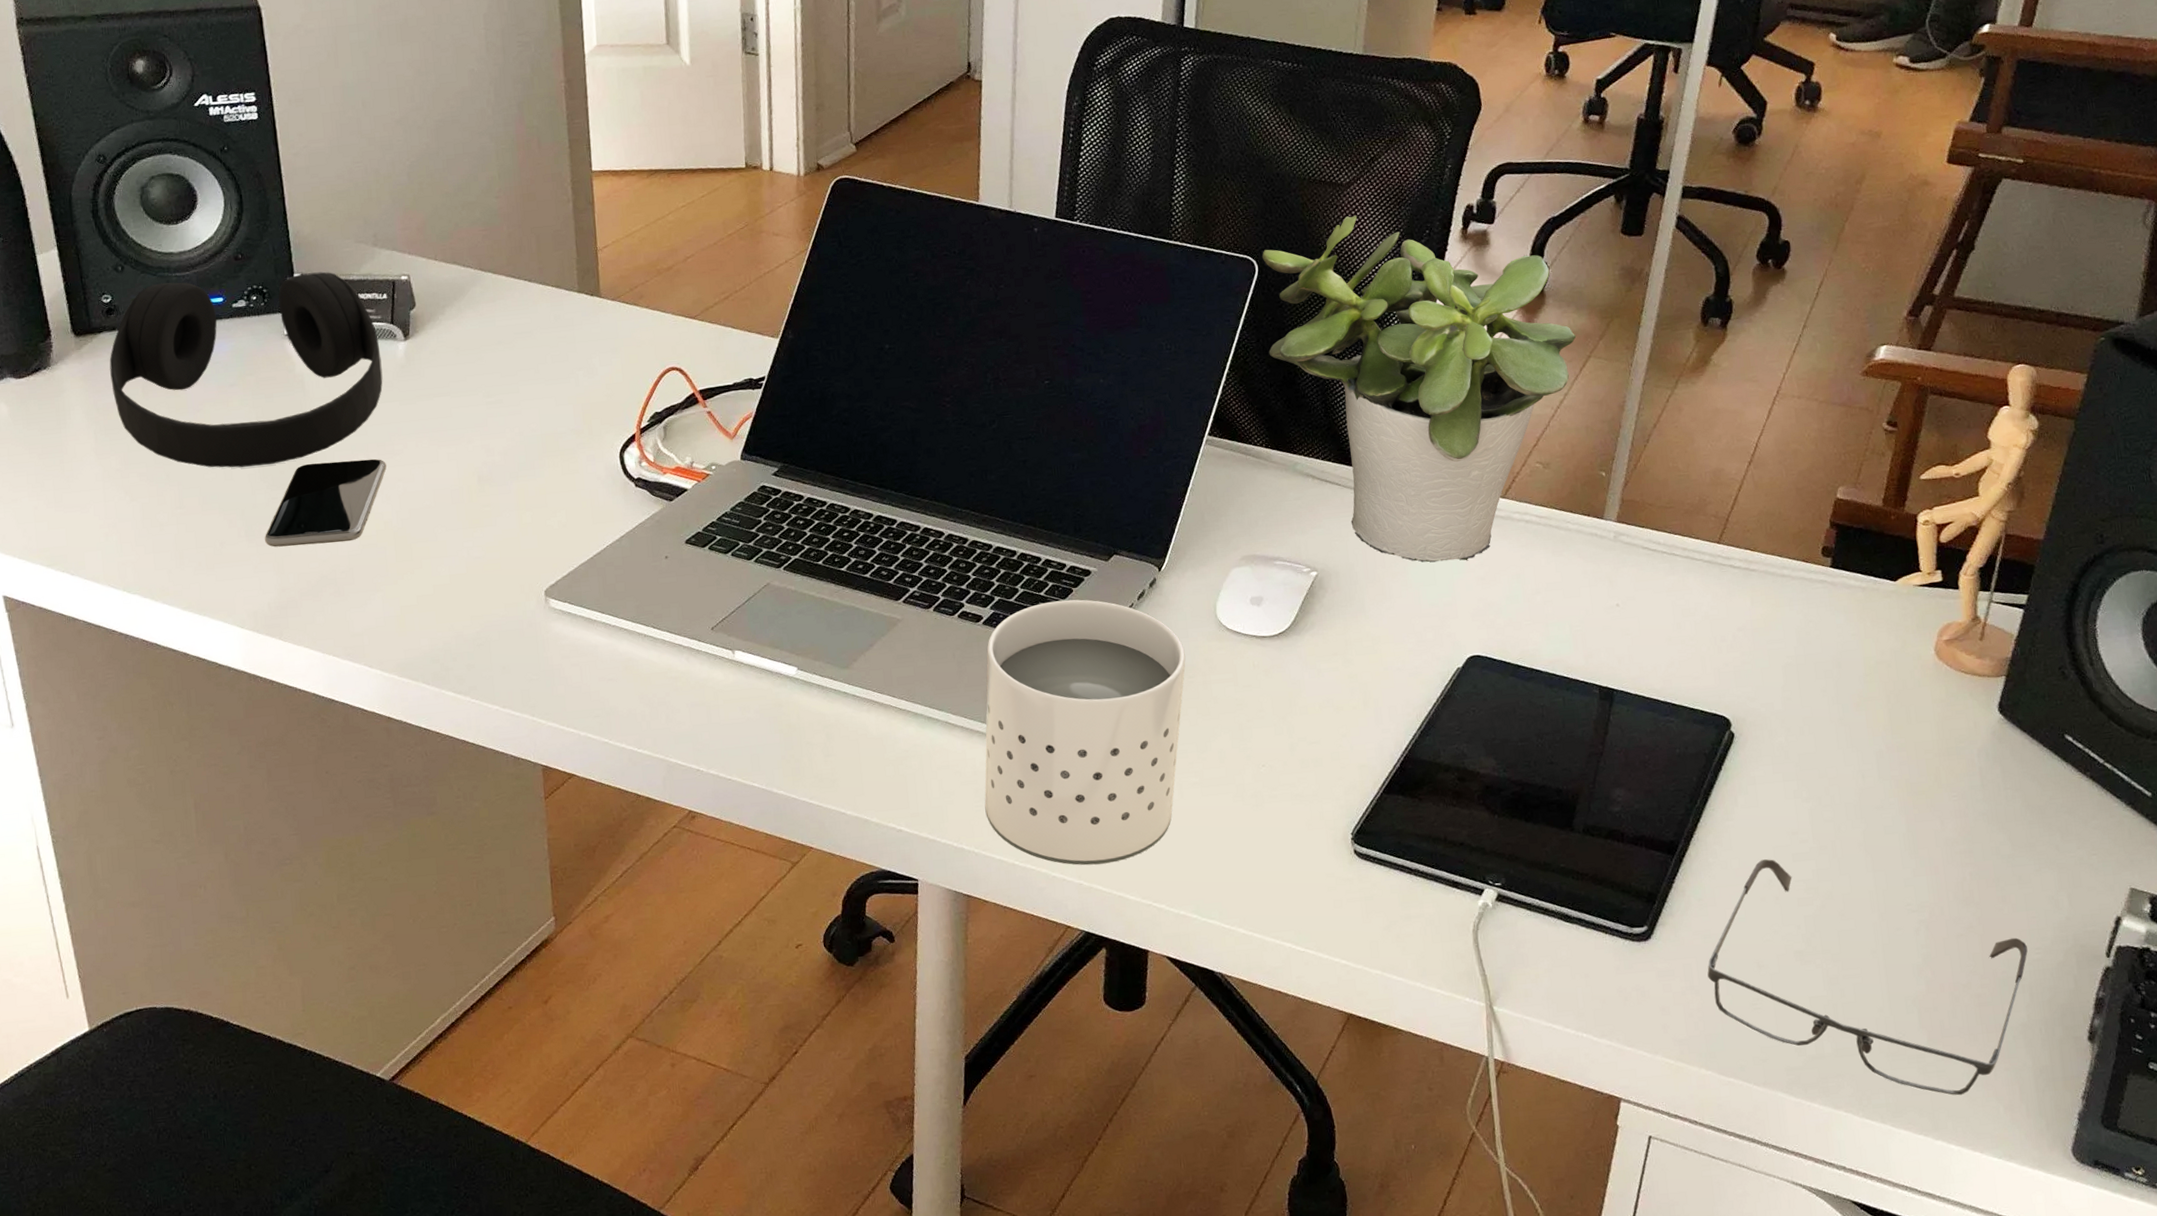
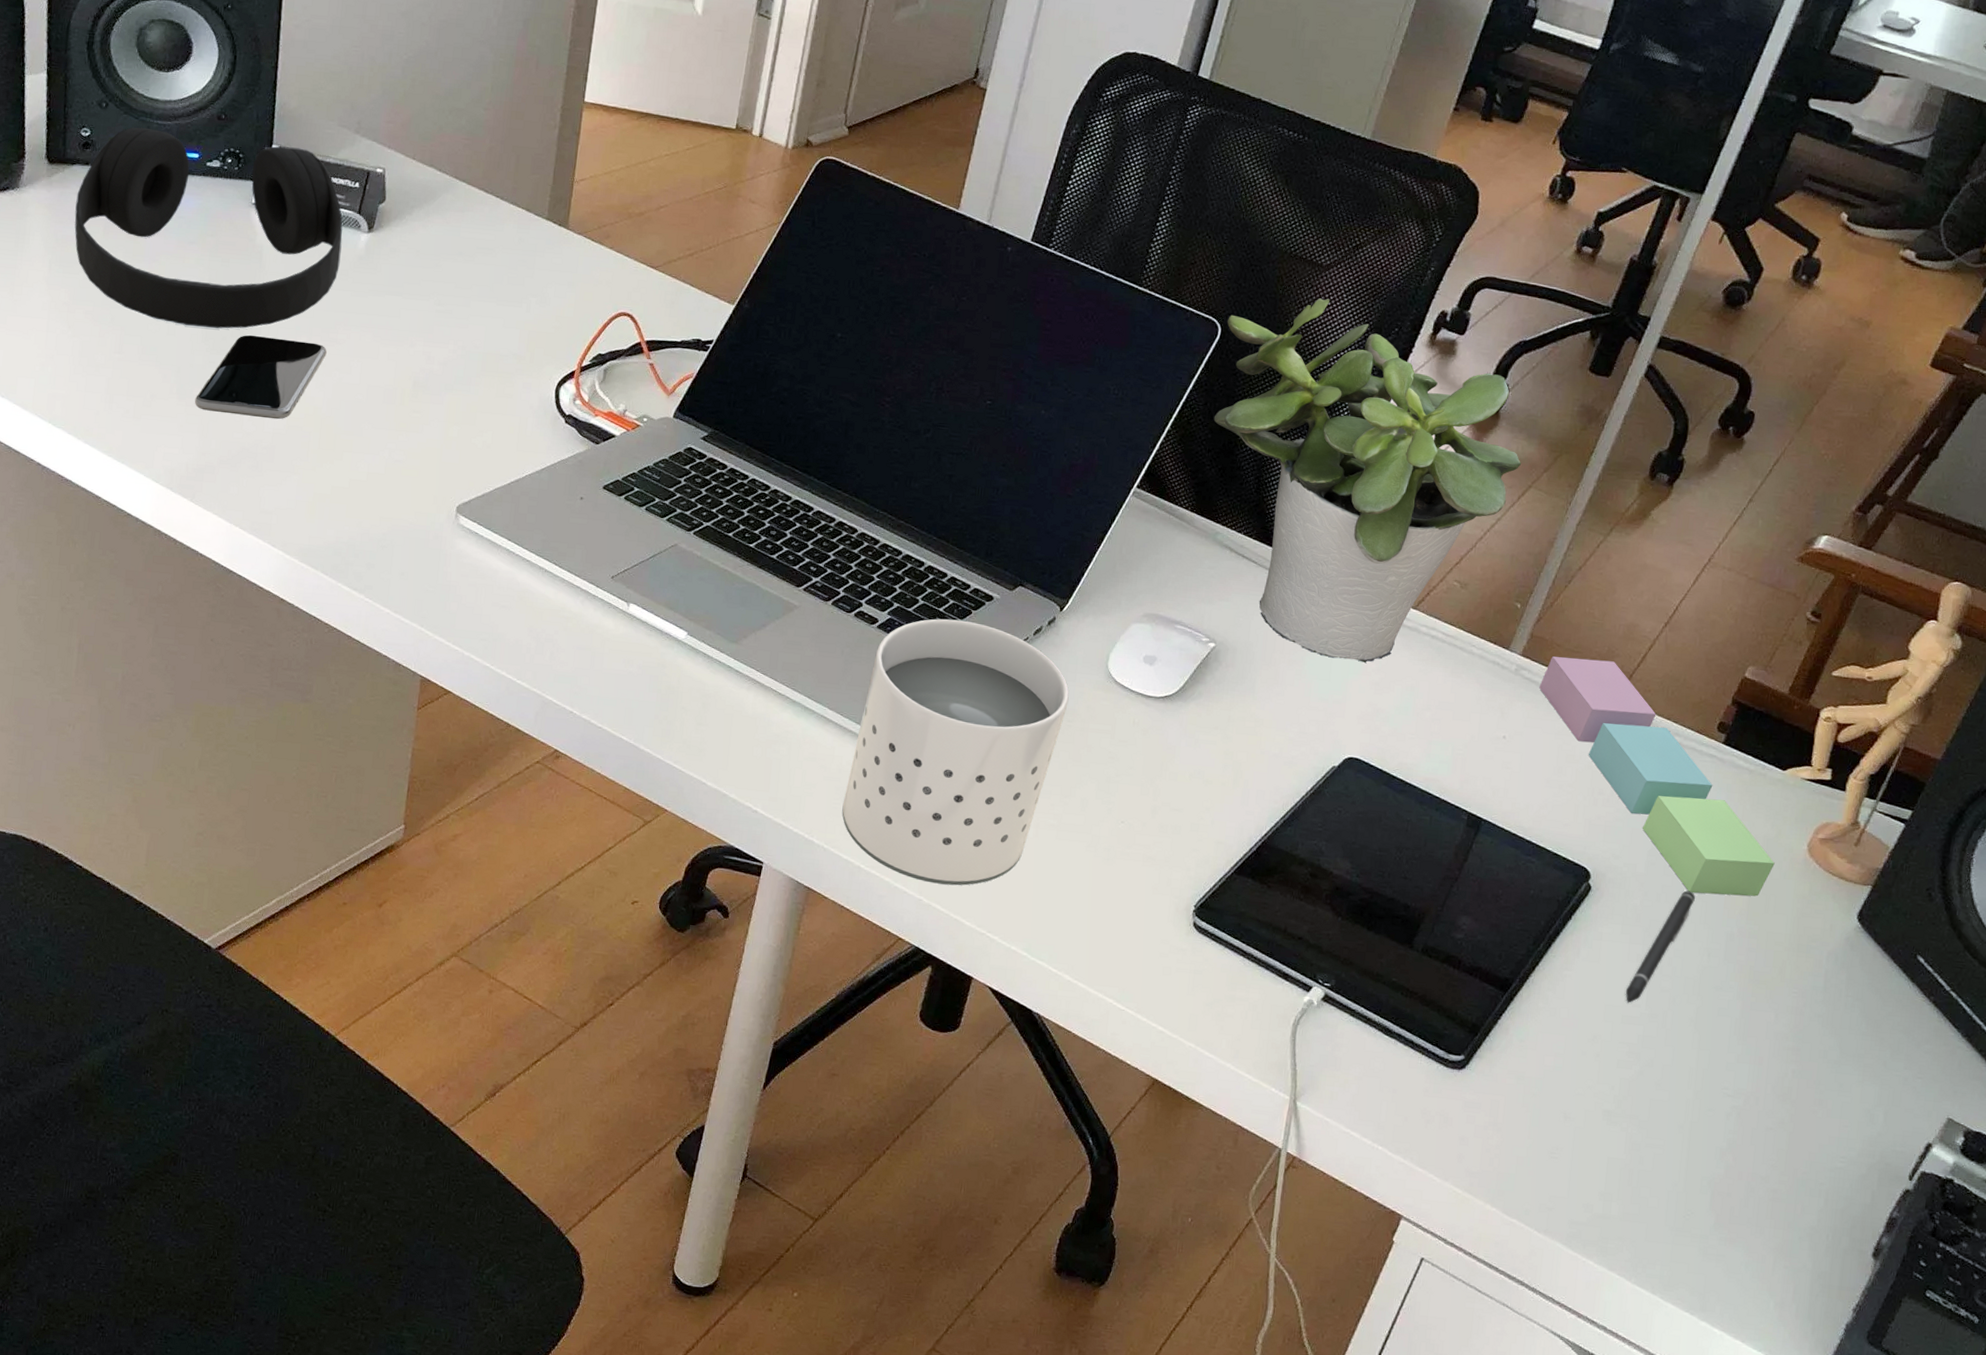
sticky notes: none [1640,509,1907,720] -> present [1539,656,1775,897]
spectacles: present [1707,859,2028,1096] -> none [1513,1015,1833,1283]
pen: none [1790,718,1838,841] -> present [1625,890,1695,1003]

